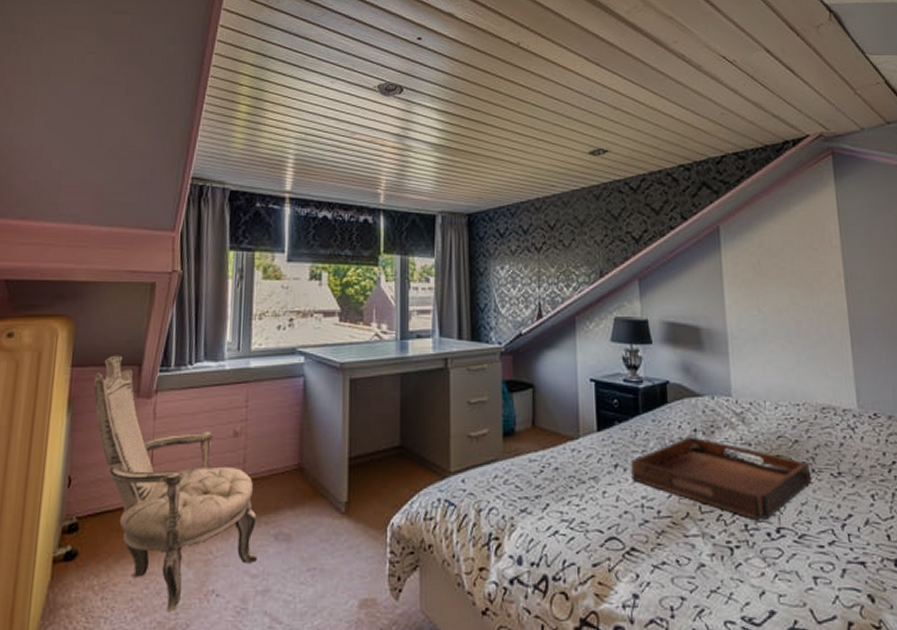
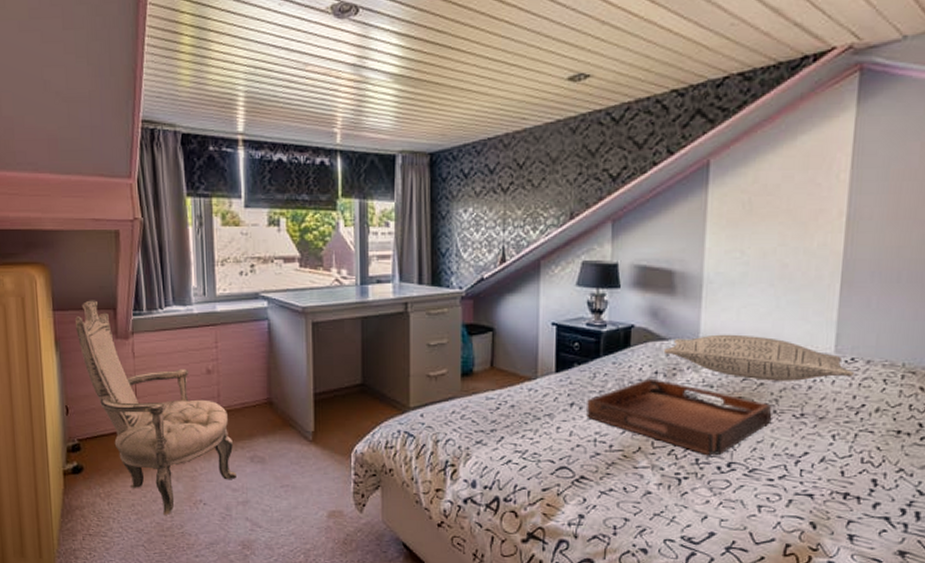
pillow: none [699,390,880,438] -> present [663,334,855,381]

